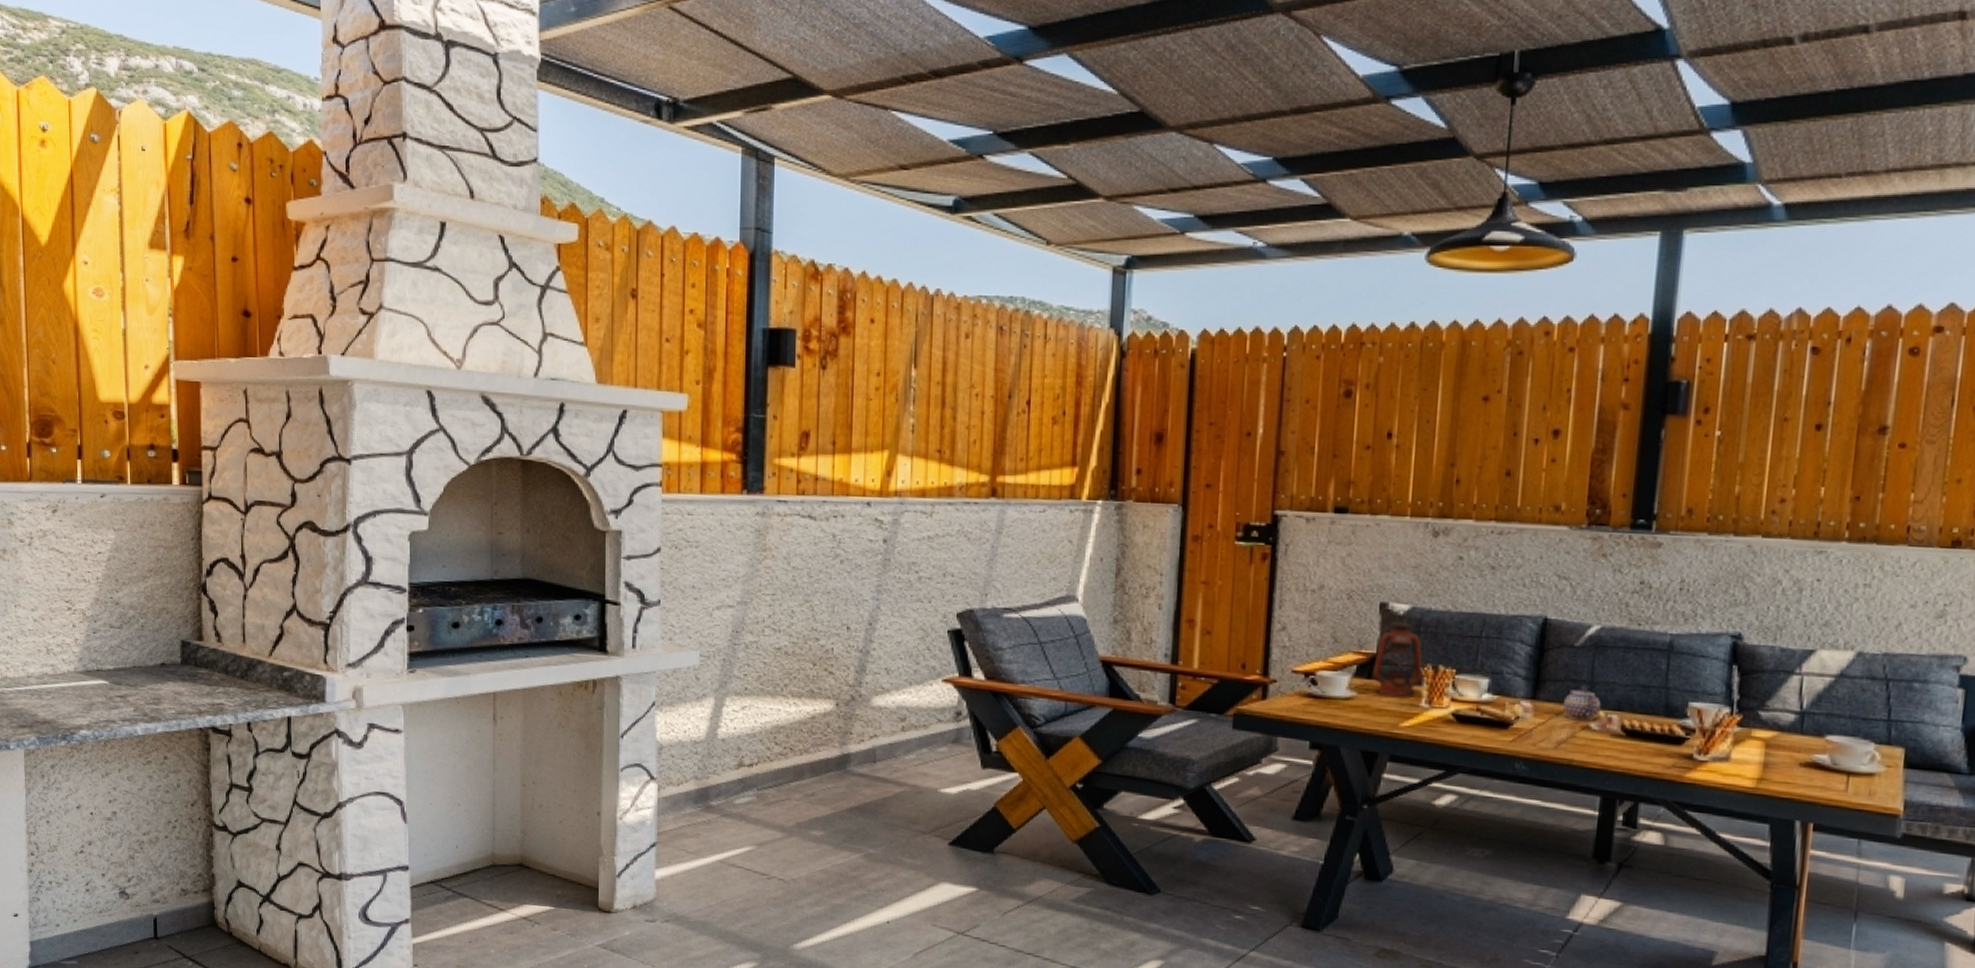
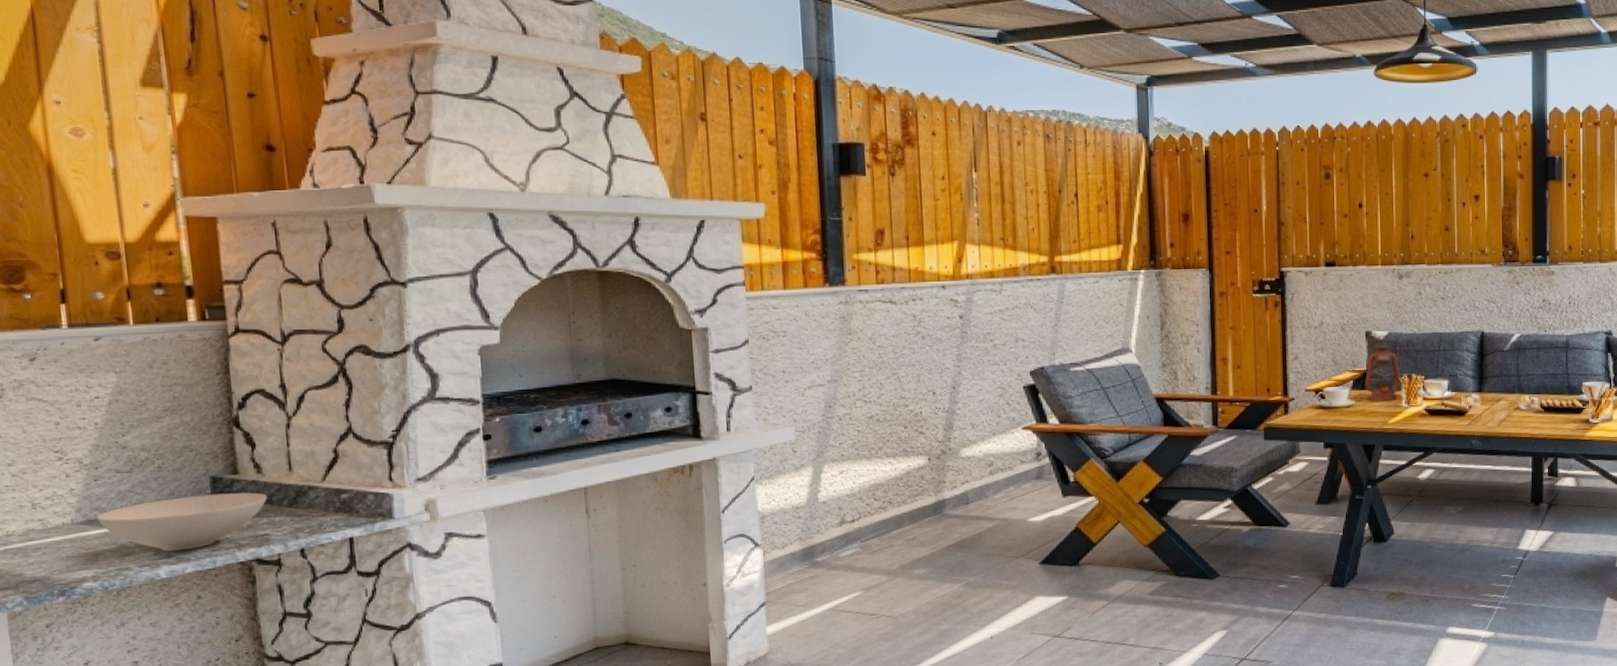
bowl: none [93,657,224,710] -> present [97,492,267,551]
teapot: present [1562,686,1602,722] -> none [1500,378,1526,404]

